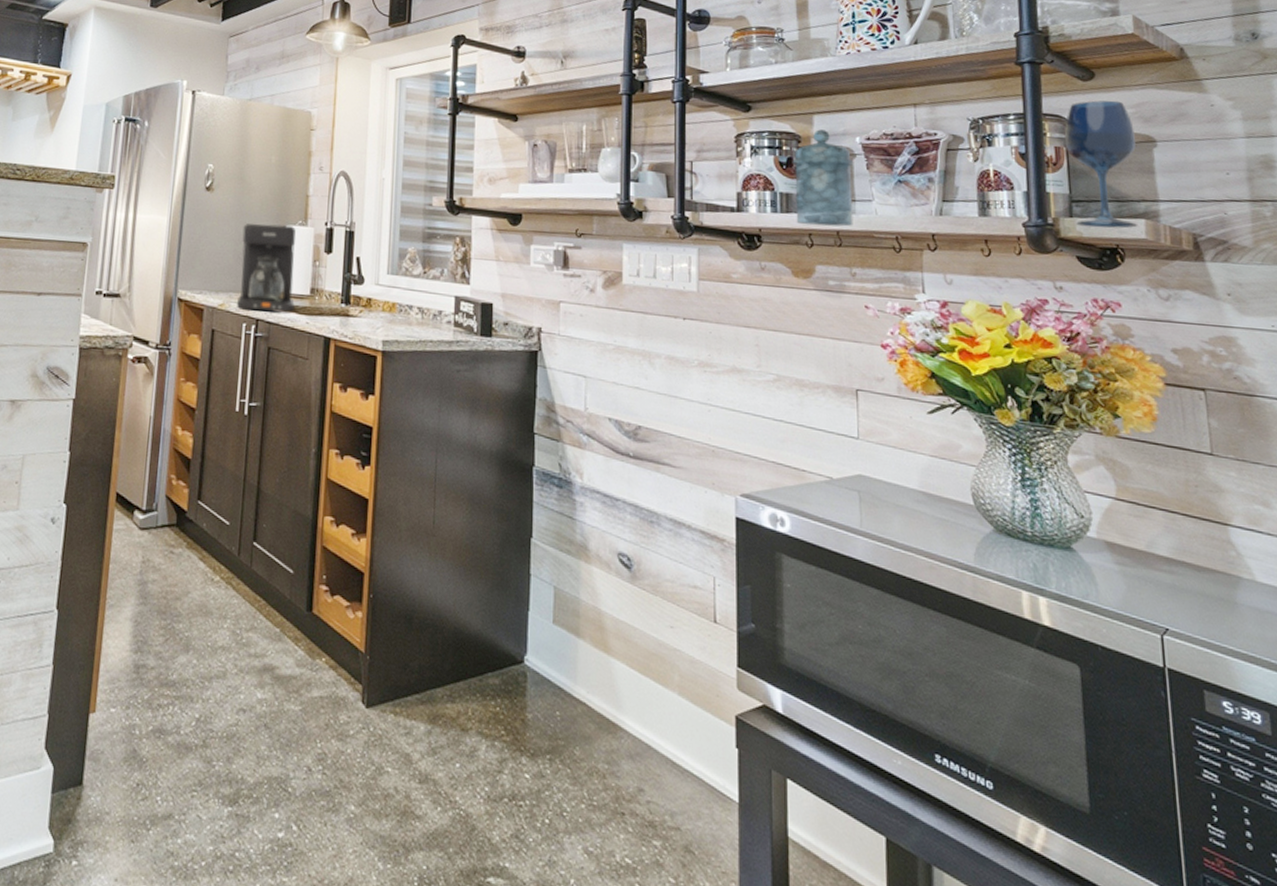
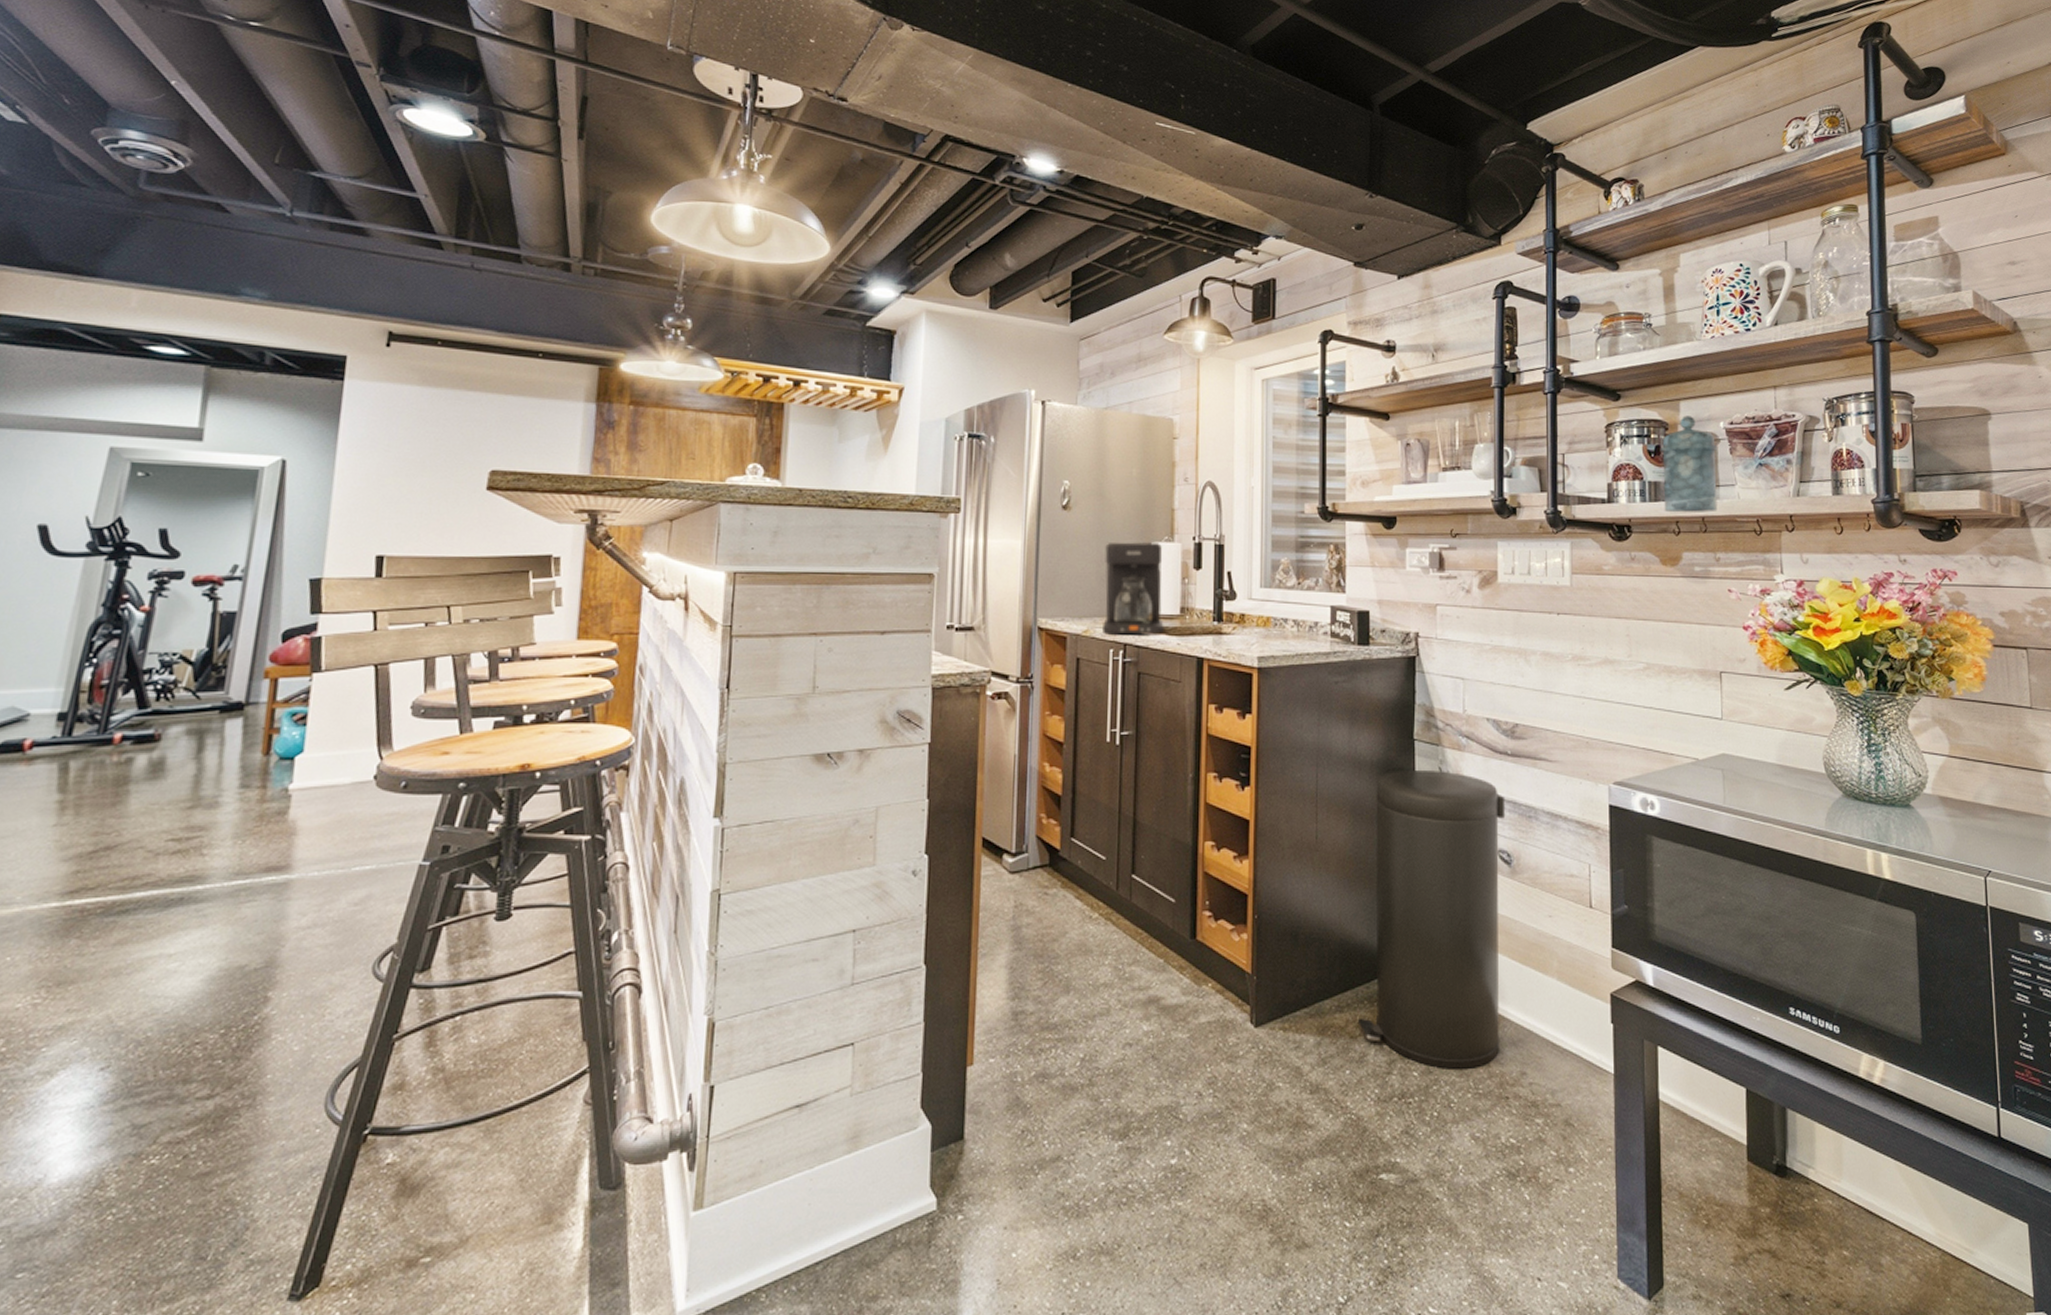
pedal bin: none [469,462,627,778] -> present [1357,769,1506,1069]
wineglass: present [1064,100,1138,229] -> none [1910,375,1973,501]

